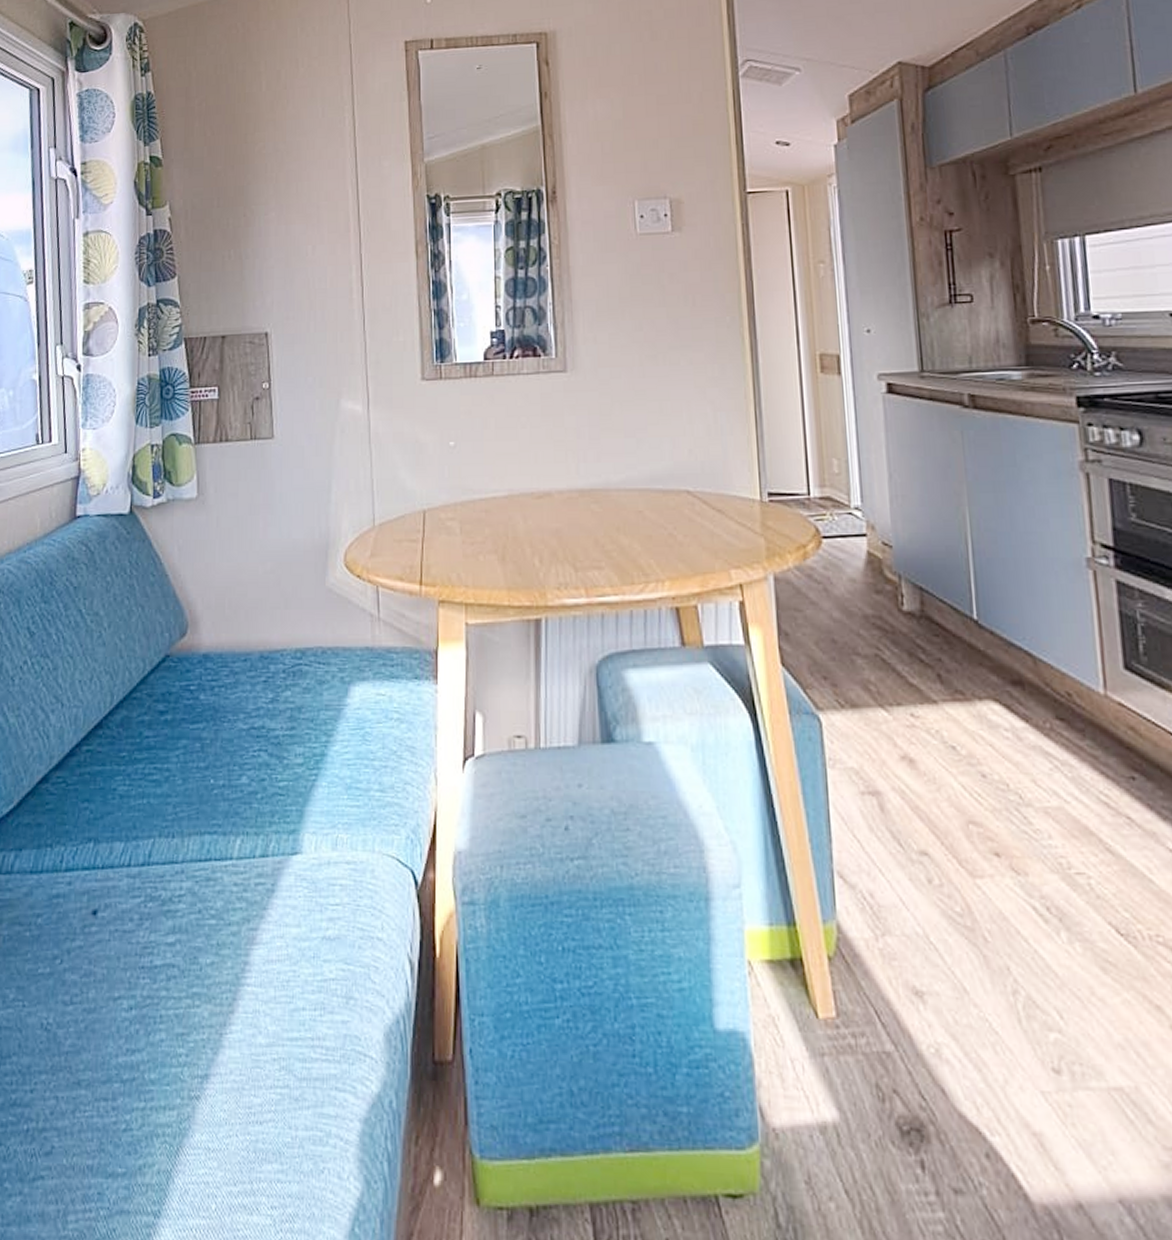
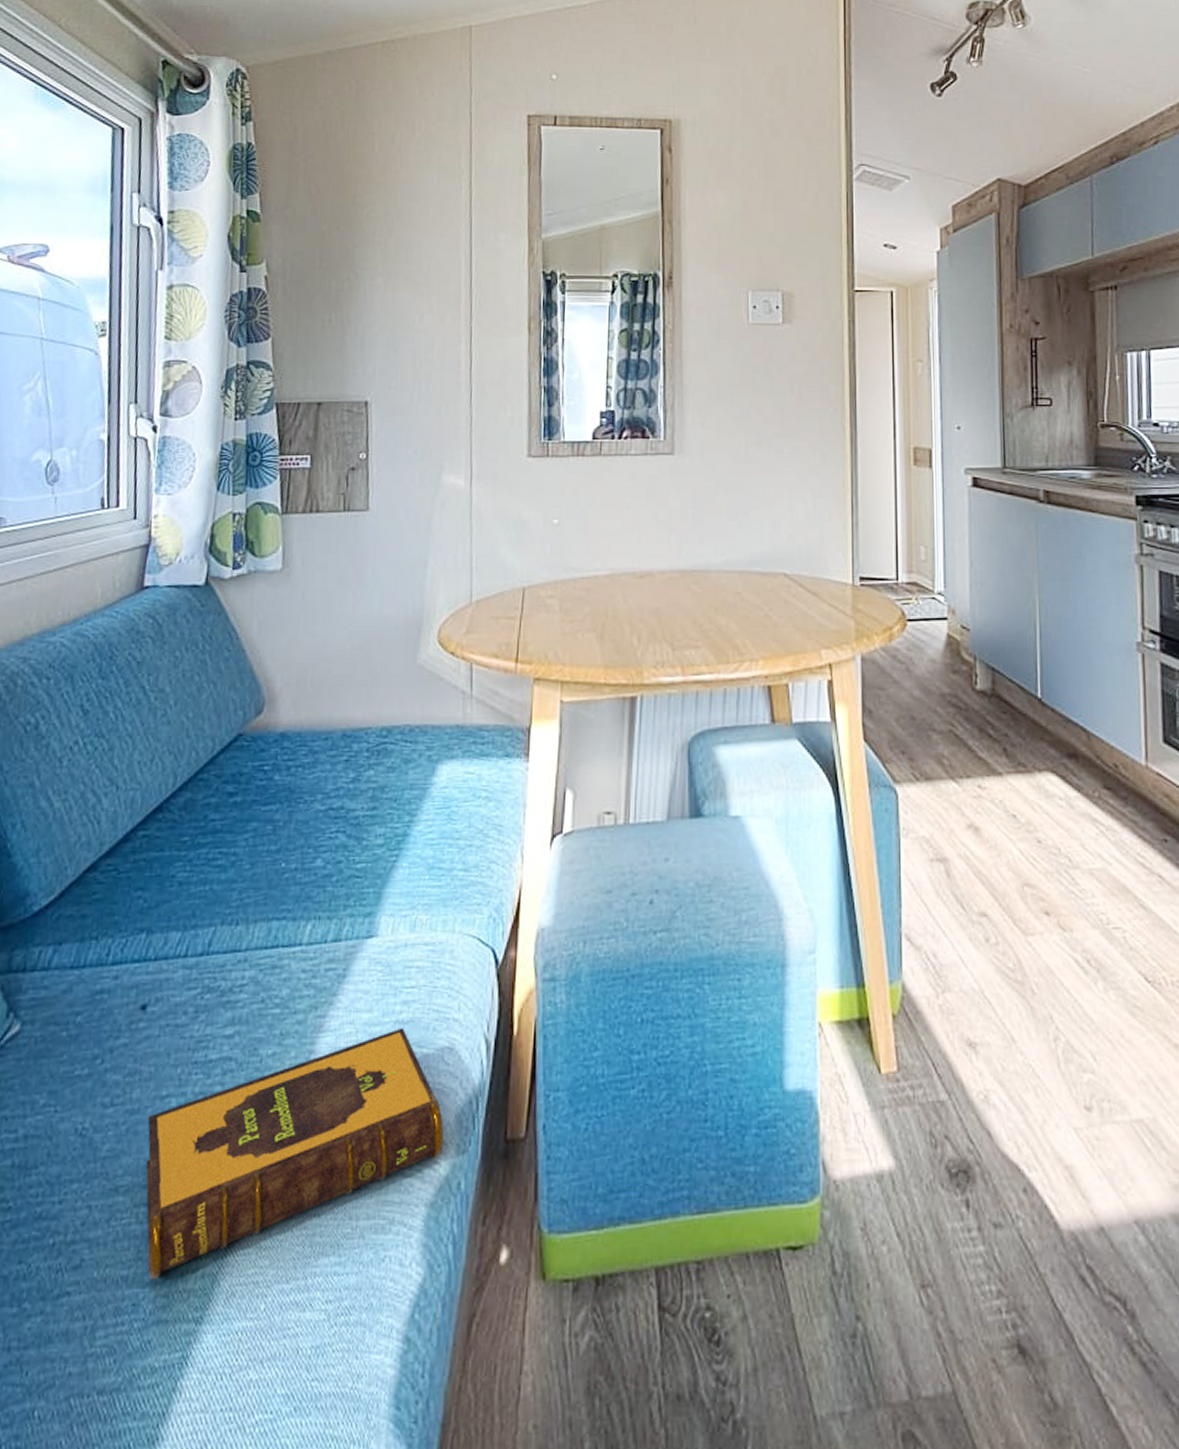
hardback book: none [103,944,374,1172] -> present [146,1027,444,1280]

